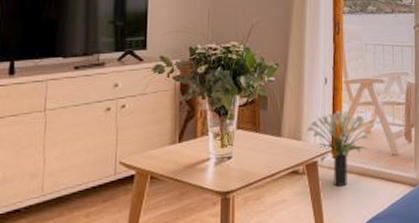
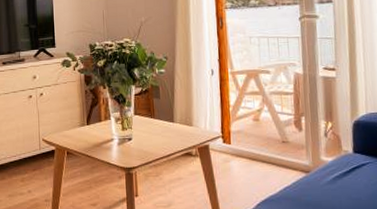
potted plant: present [307,110,374,186] -> none [197,99,263,169]

